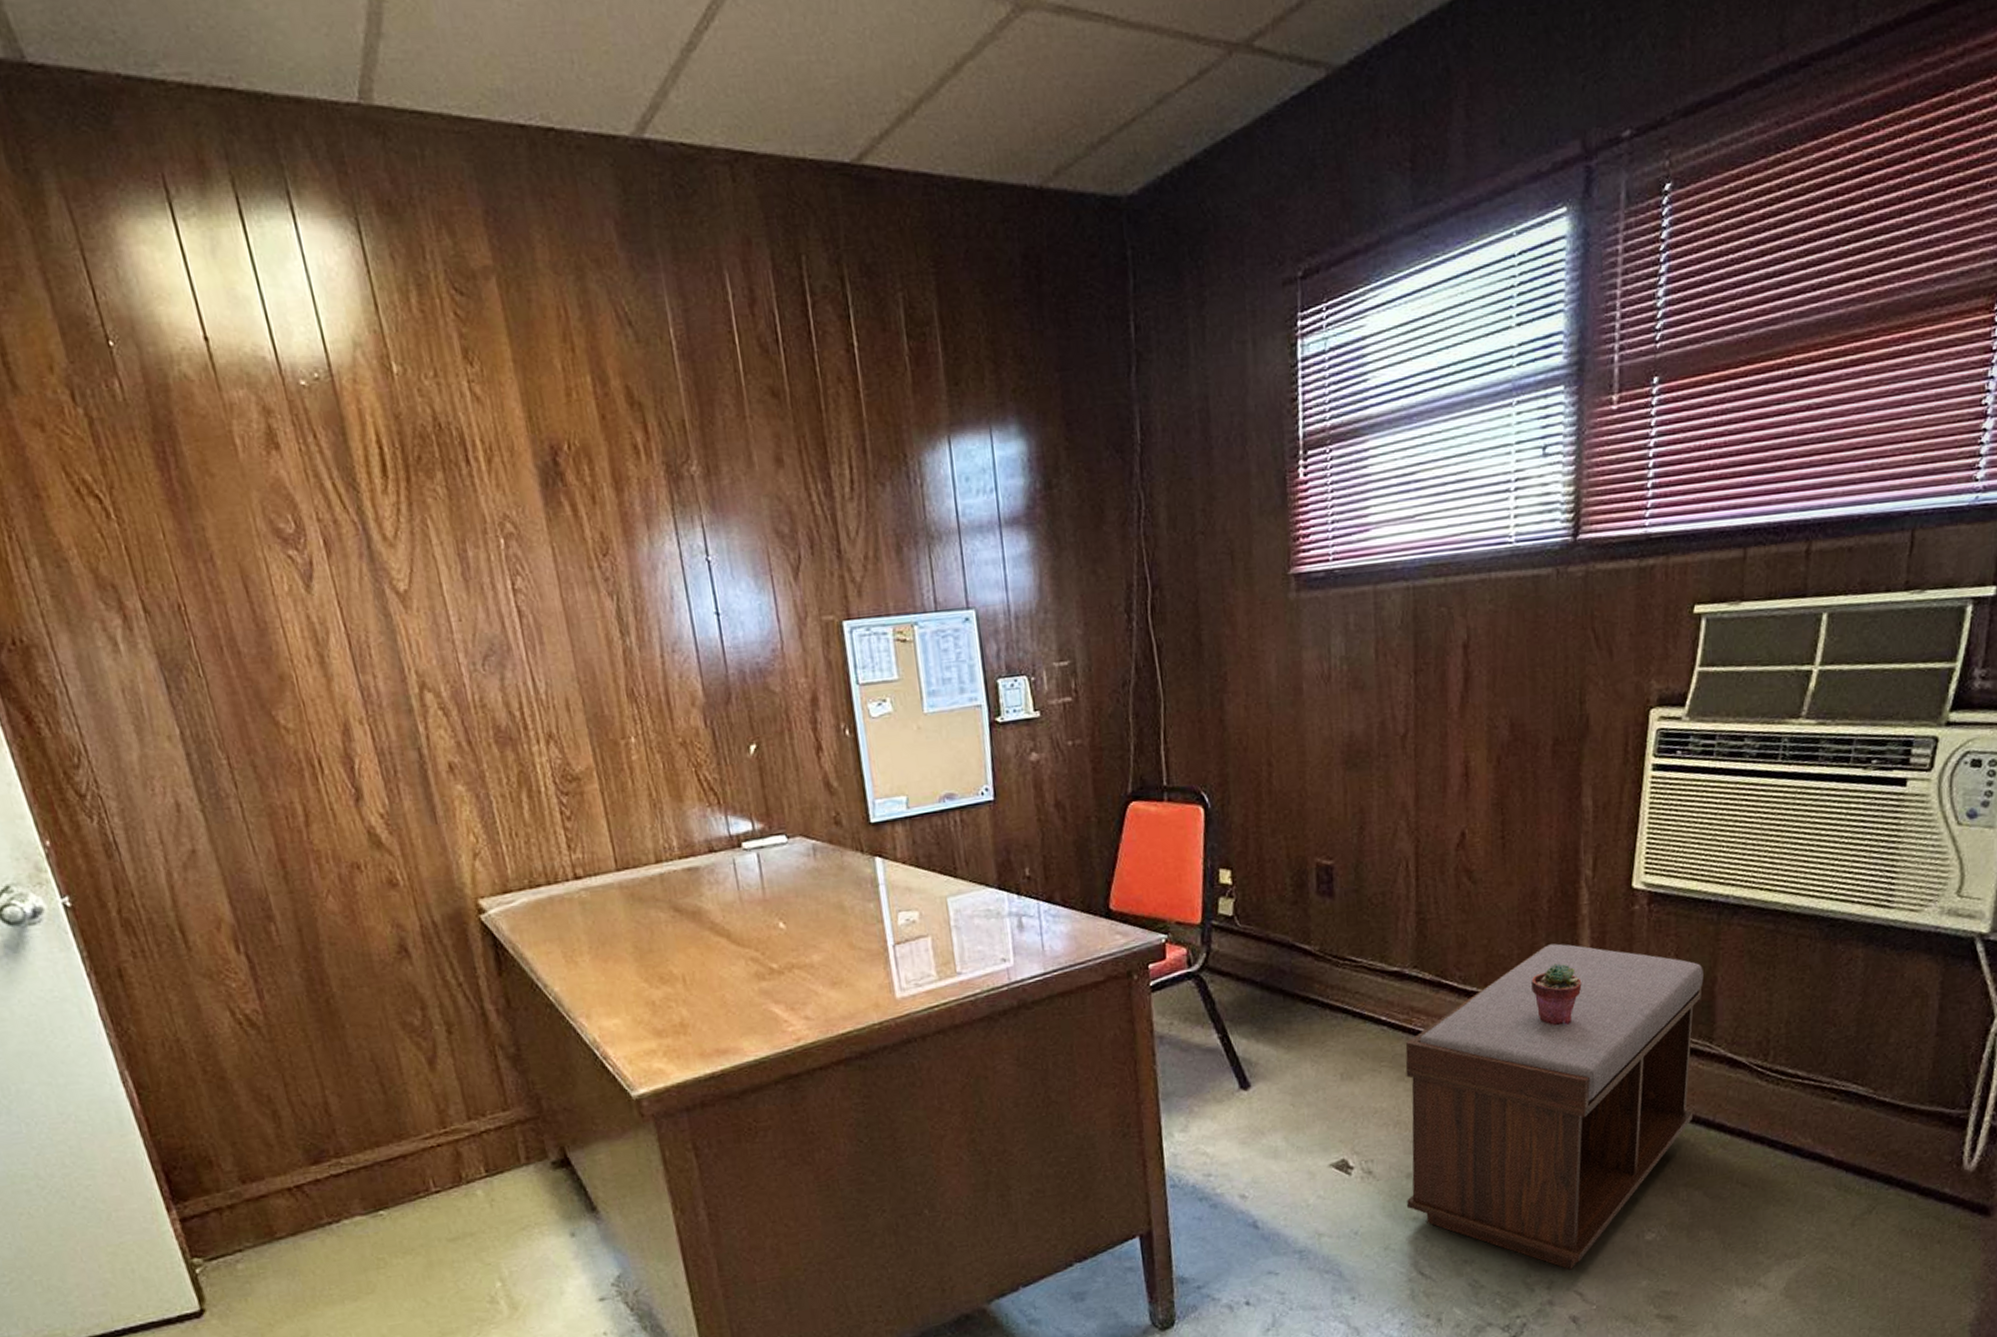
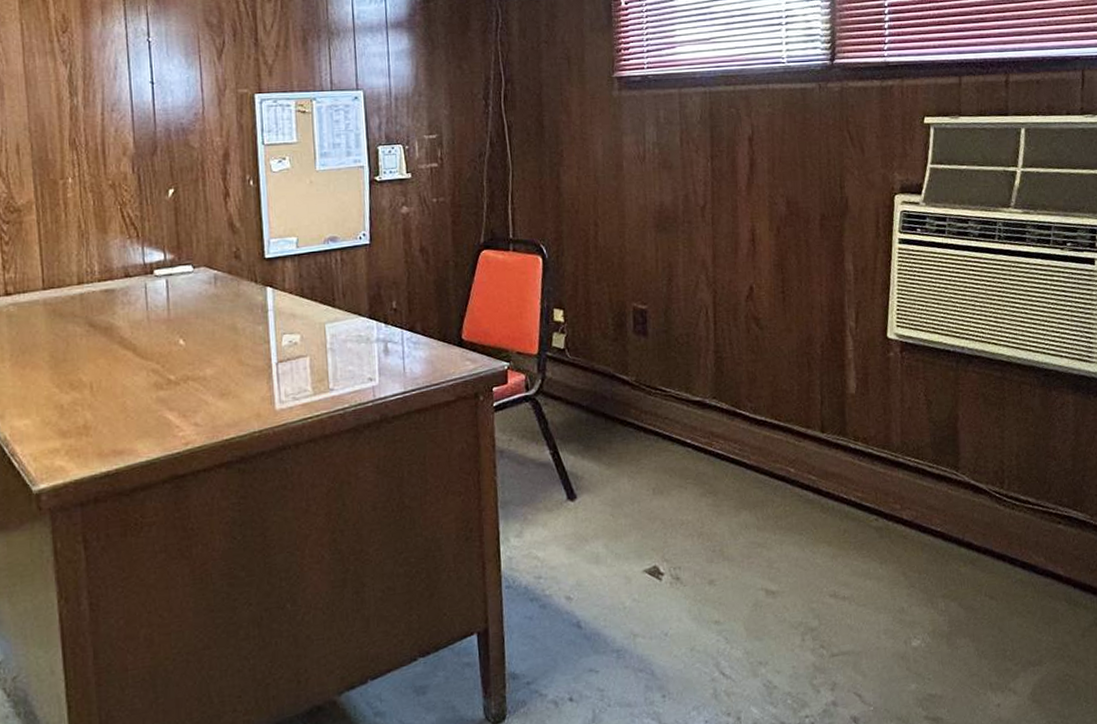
bench: present [1405,943,1704,1270] -> none [707,382,948,673]
potted succulent: present [1531,963,1582,1025] -> none [809,399,851,452]

